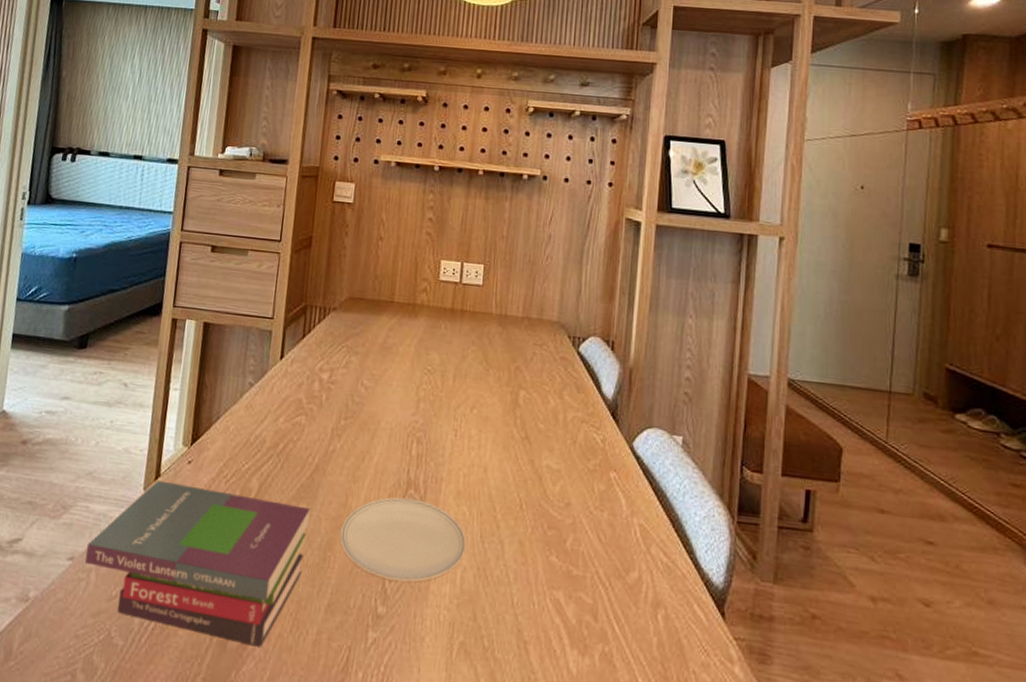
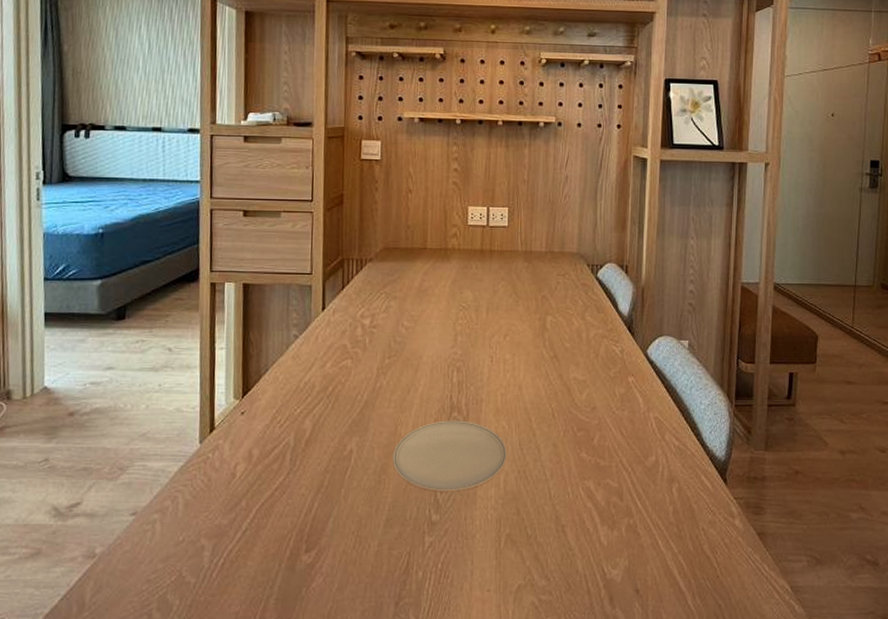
books: present [85,480,310,647] -> none [148,433,363,565]

